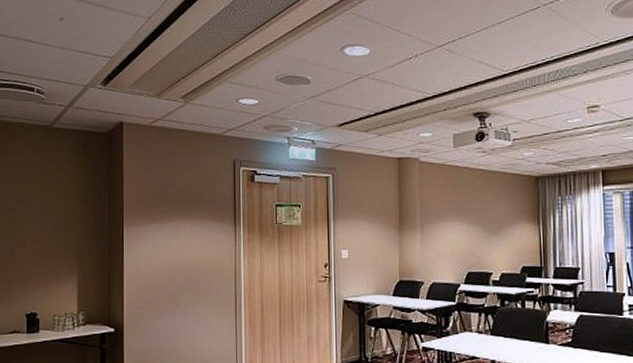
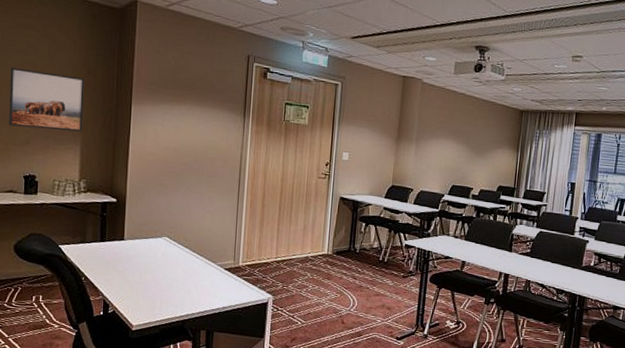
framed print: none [10,206,79,265] -> present [9,67,85,132]

